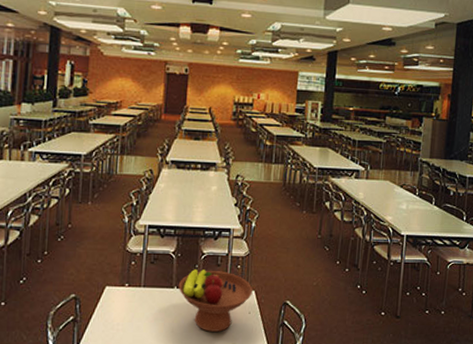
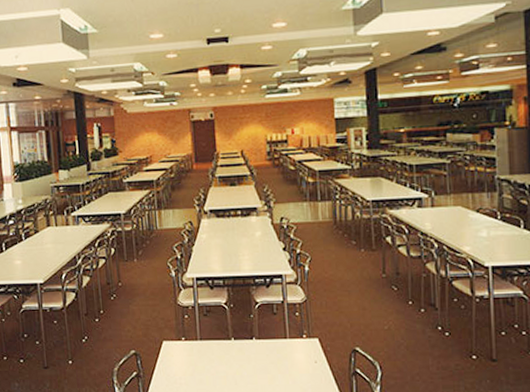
fruit bowl: present [178,269,253,332] -> none [235,319,316,383]

